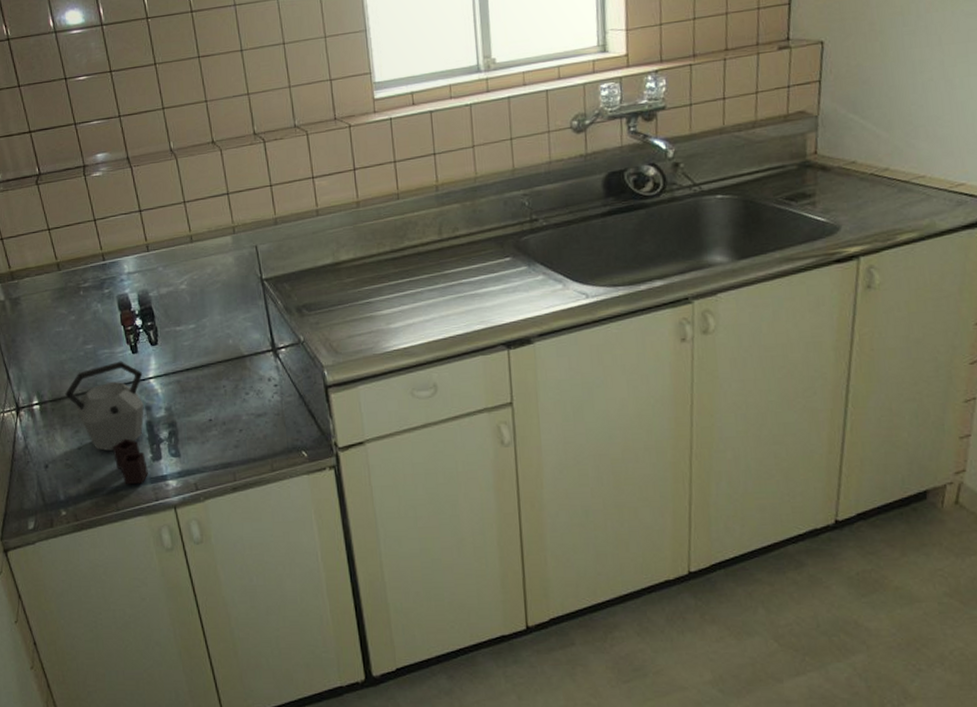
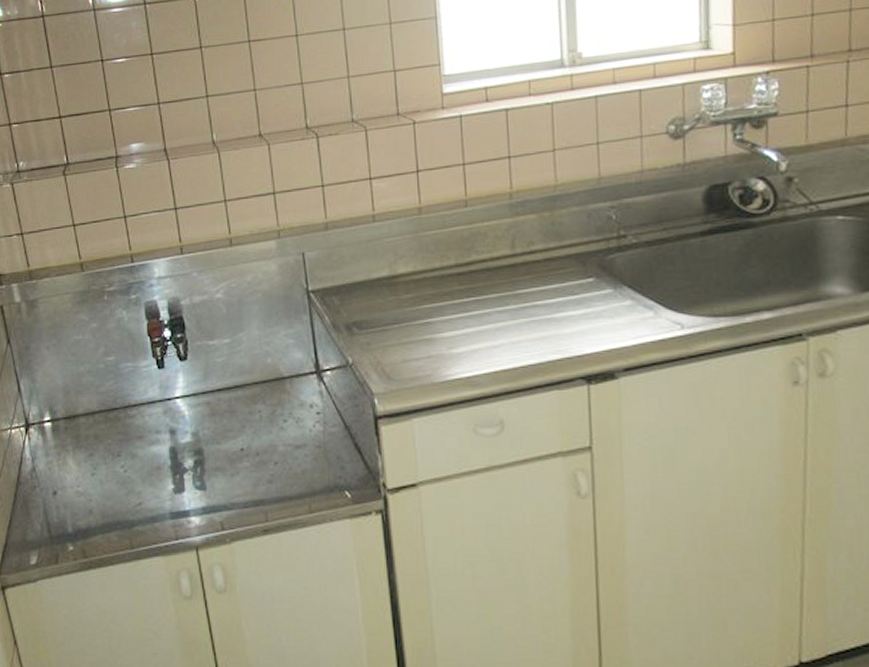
kettle: present [65,361,148,485] -> none [81,376,169,520]

